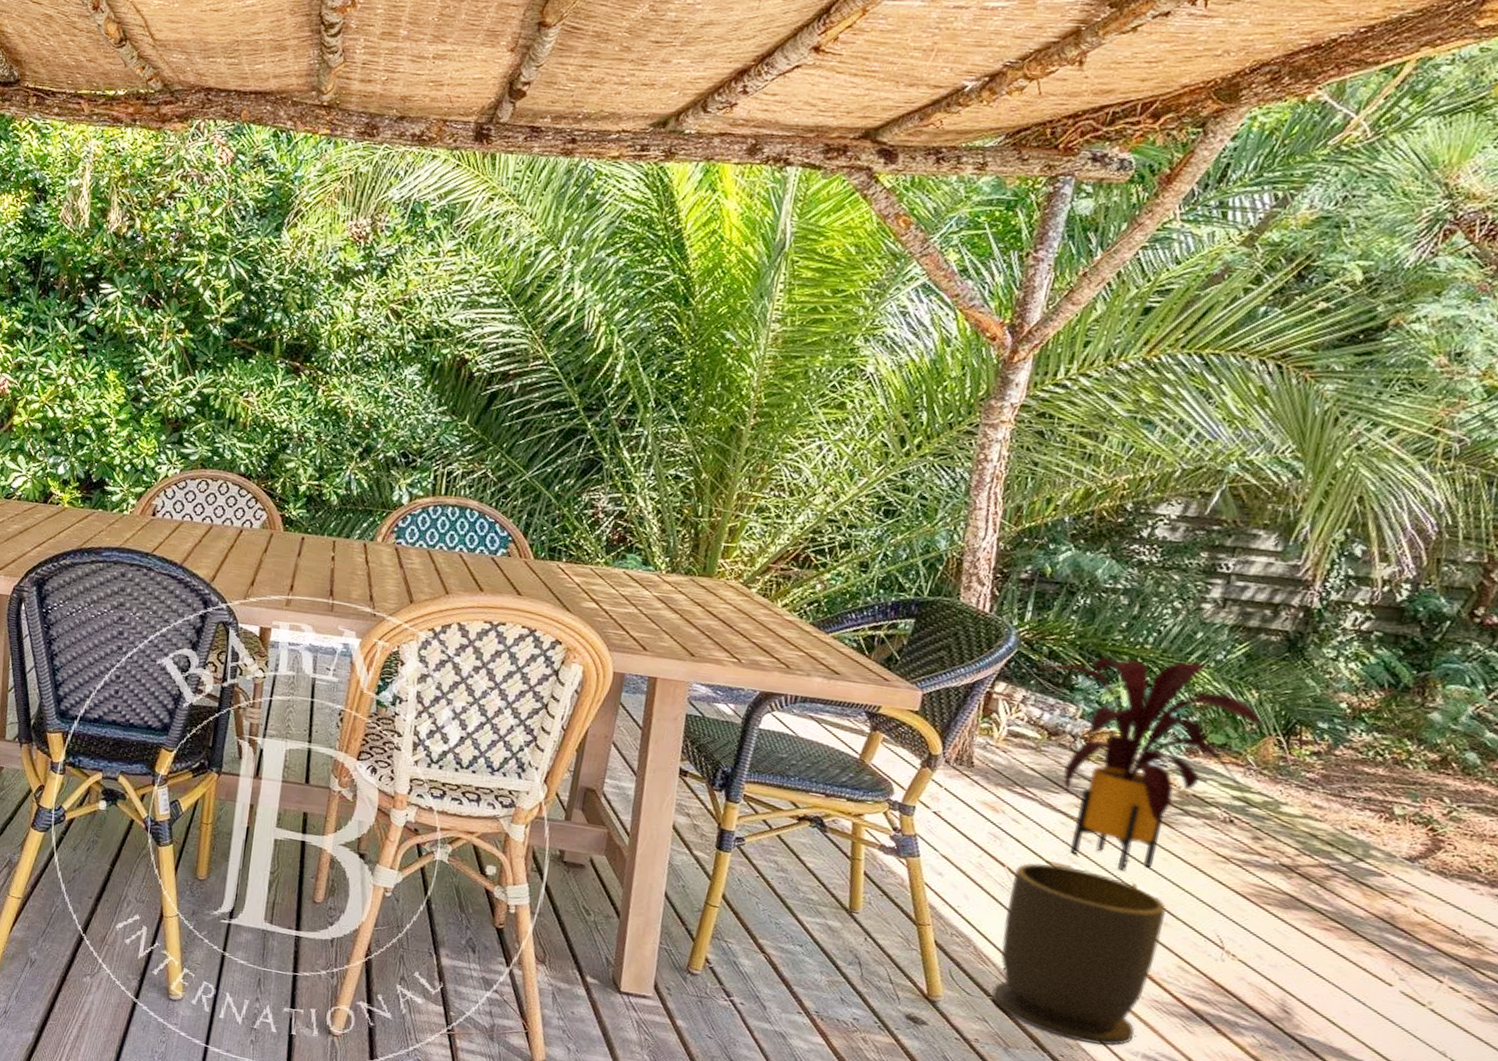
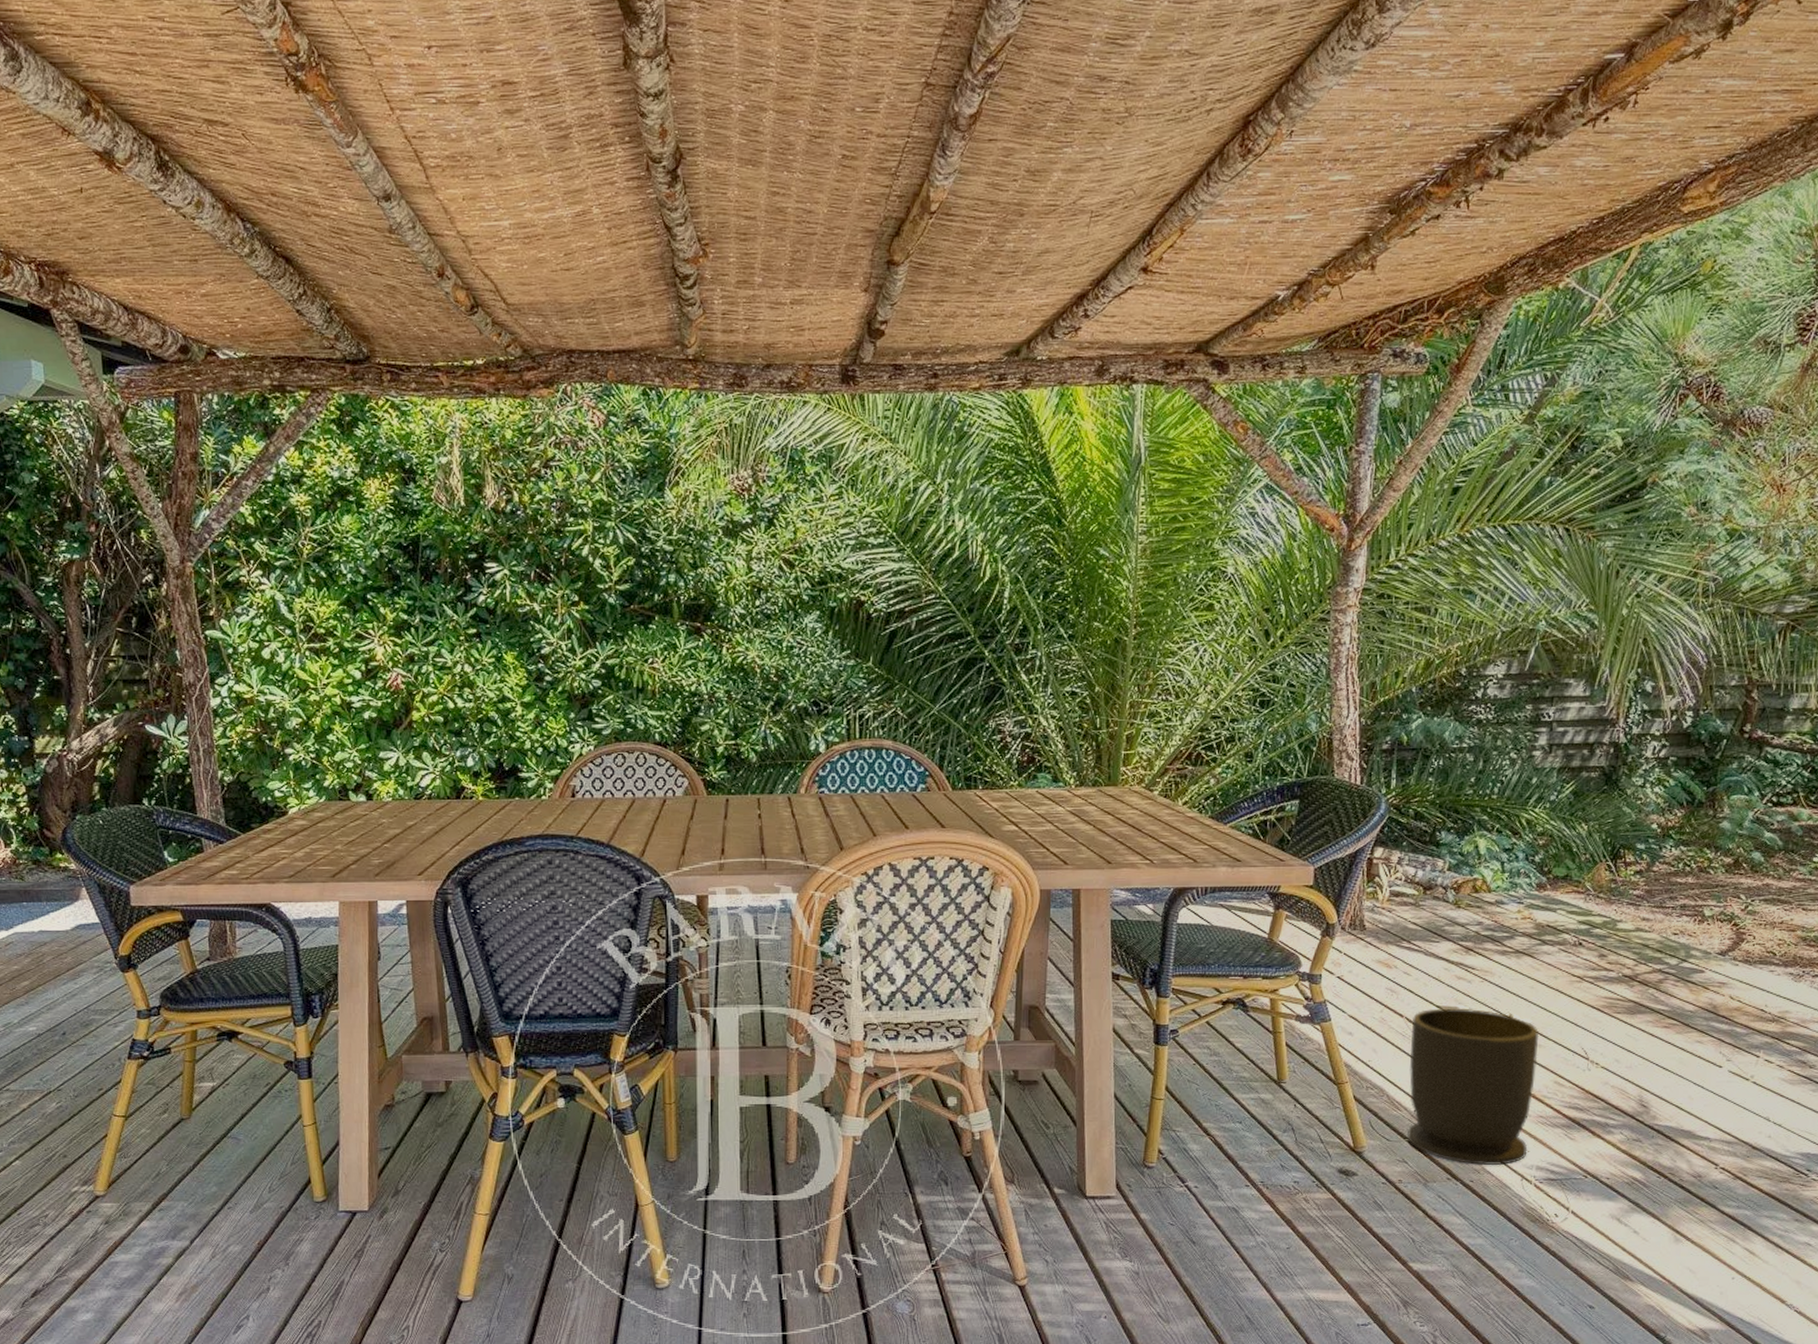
house plant: present [1036,656,1264,871] -> none [1406,805,1595,1004]

